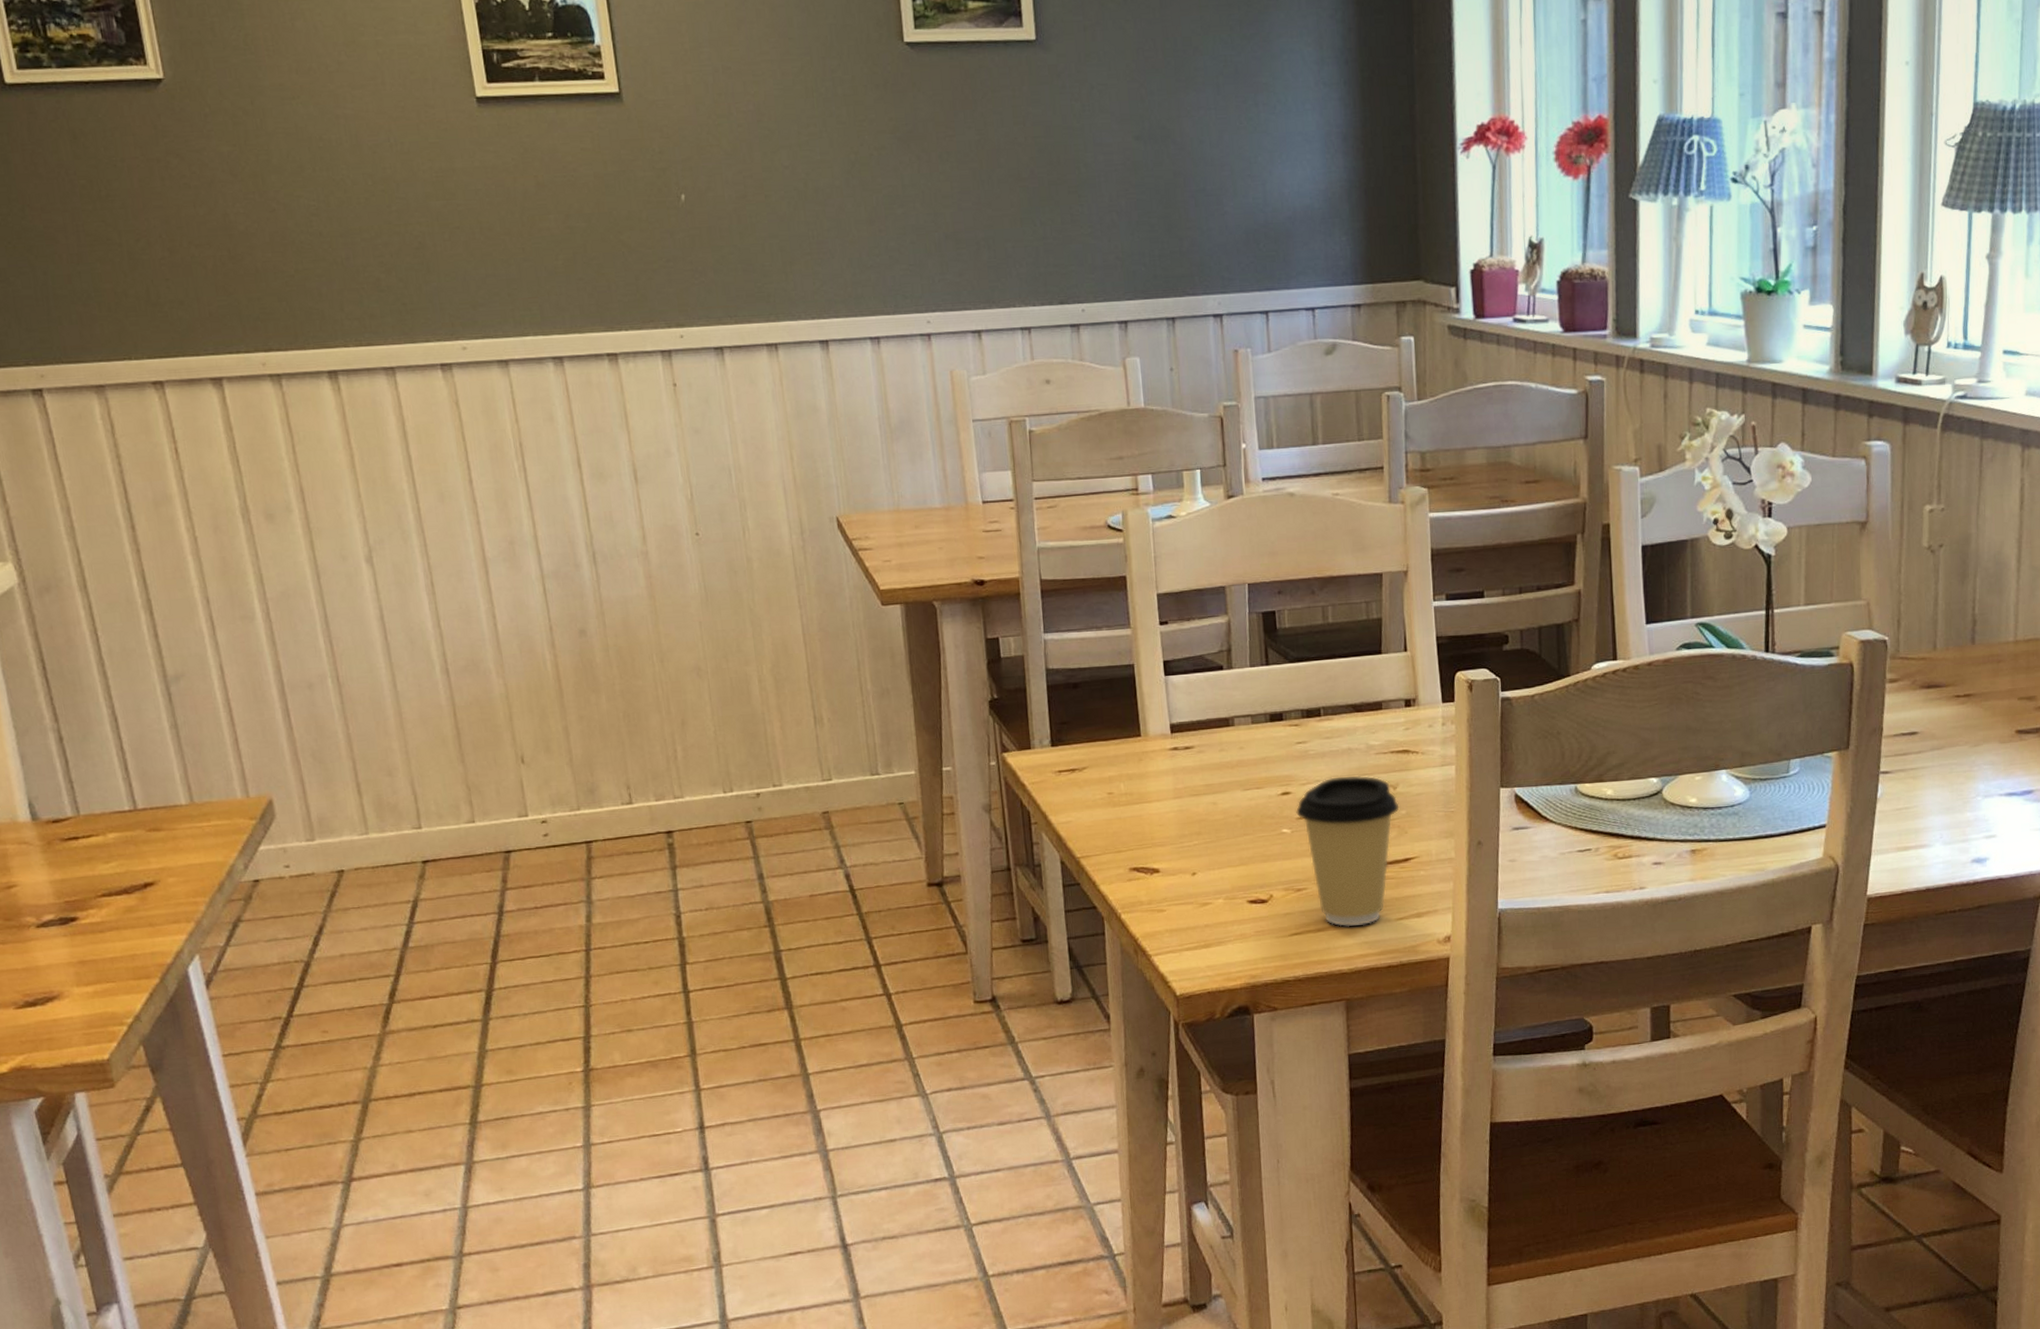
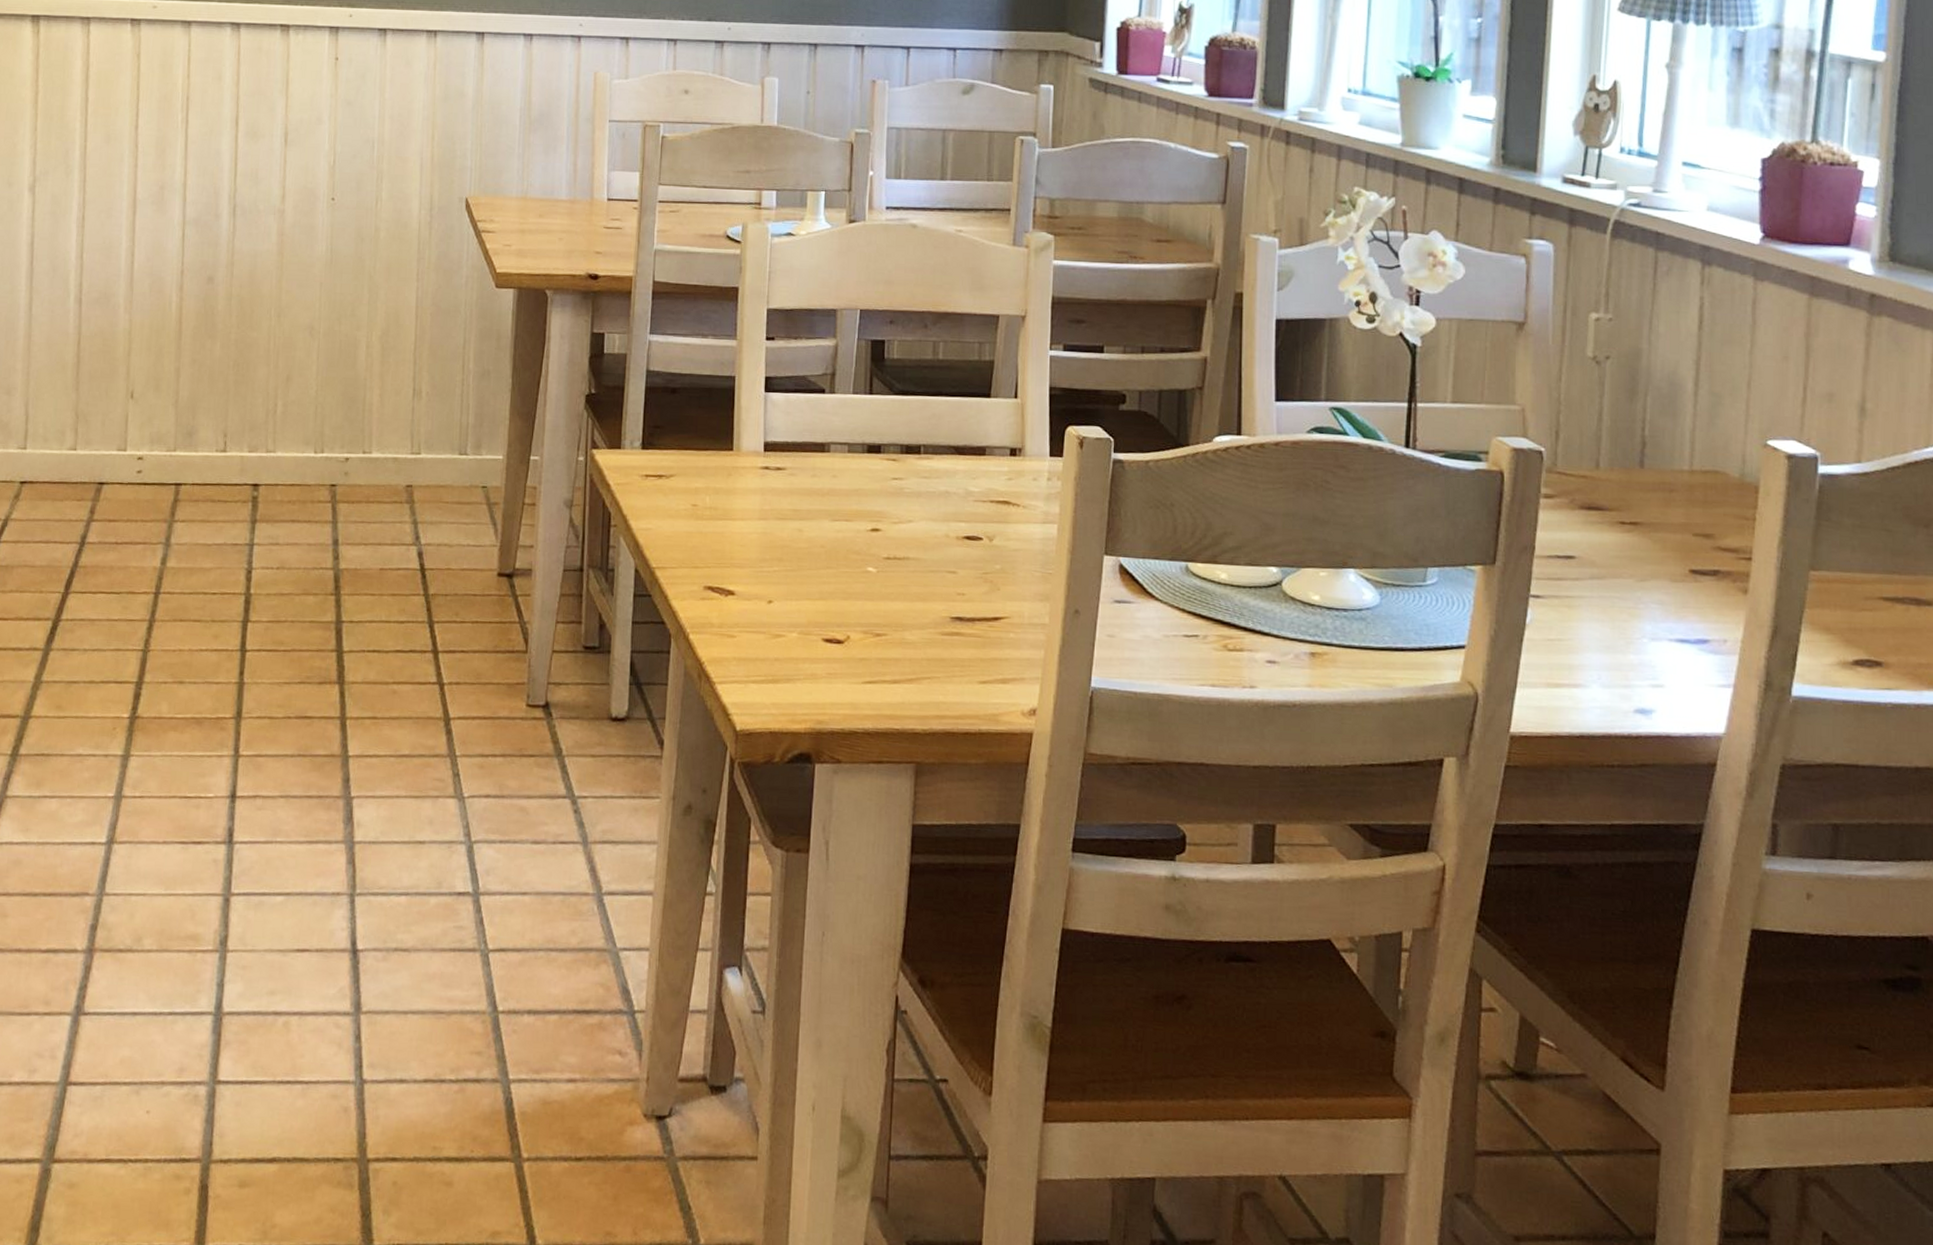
coffee cup: present [1296,775,1400,927] -> none [884,519,994,684]

